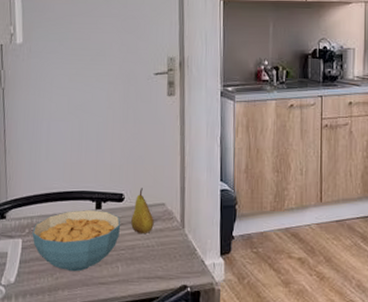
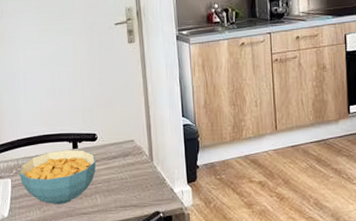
fruit: present [131,188,154,234] -> none [105,127,126,169]

